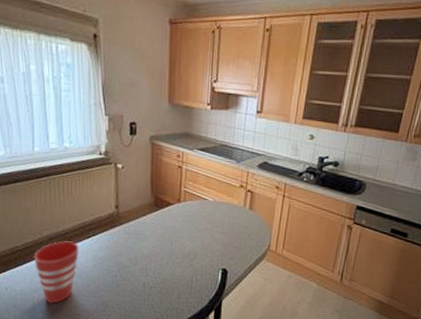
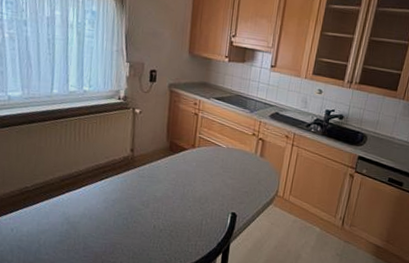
cup: present [34,241,80,304] -> none [44,182,92,245]

